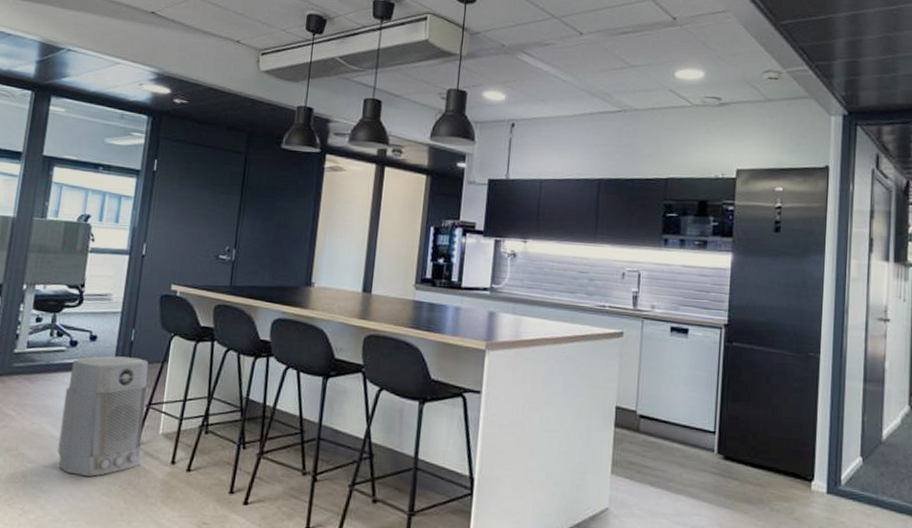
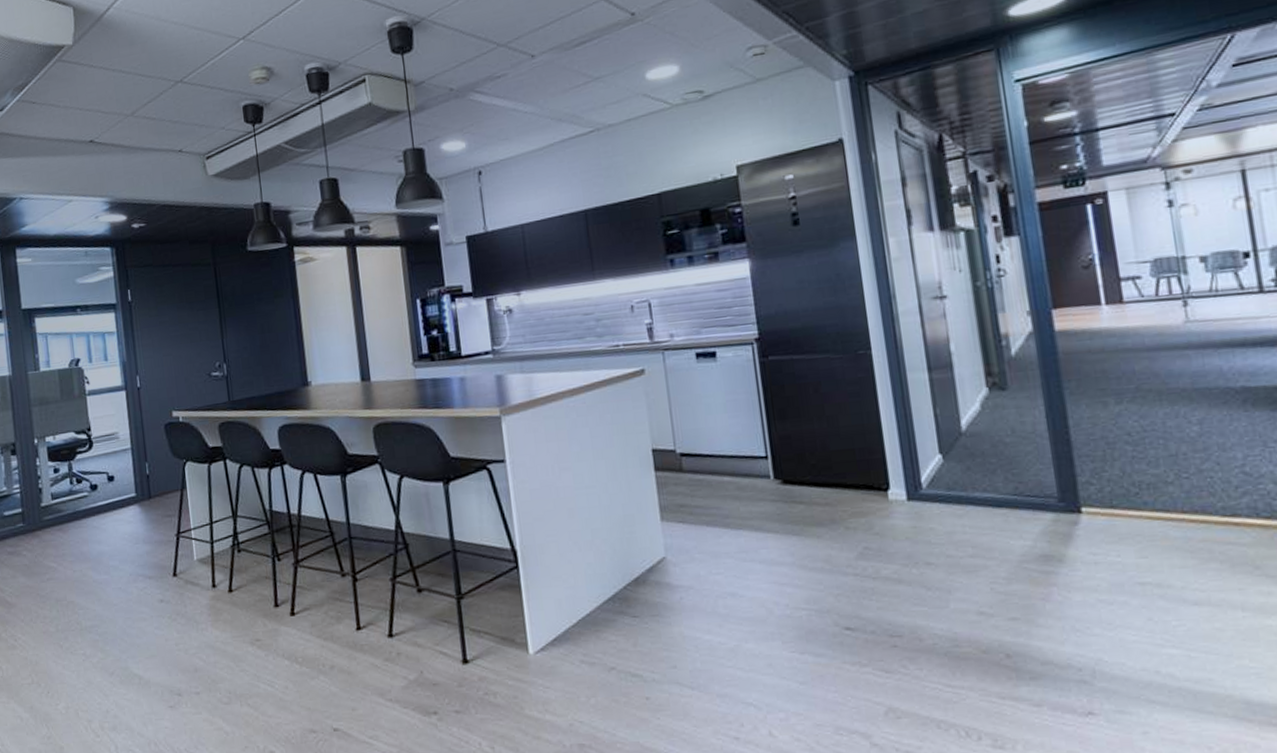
air purifier: present [57,356,149,477] -> none [97,490,183,614]

